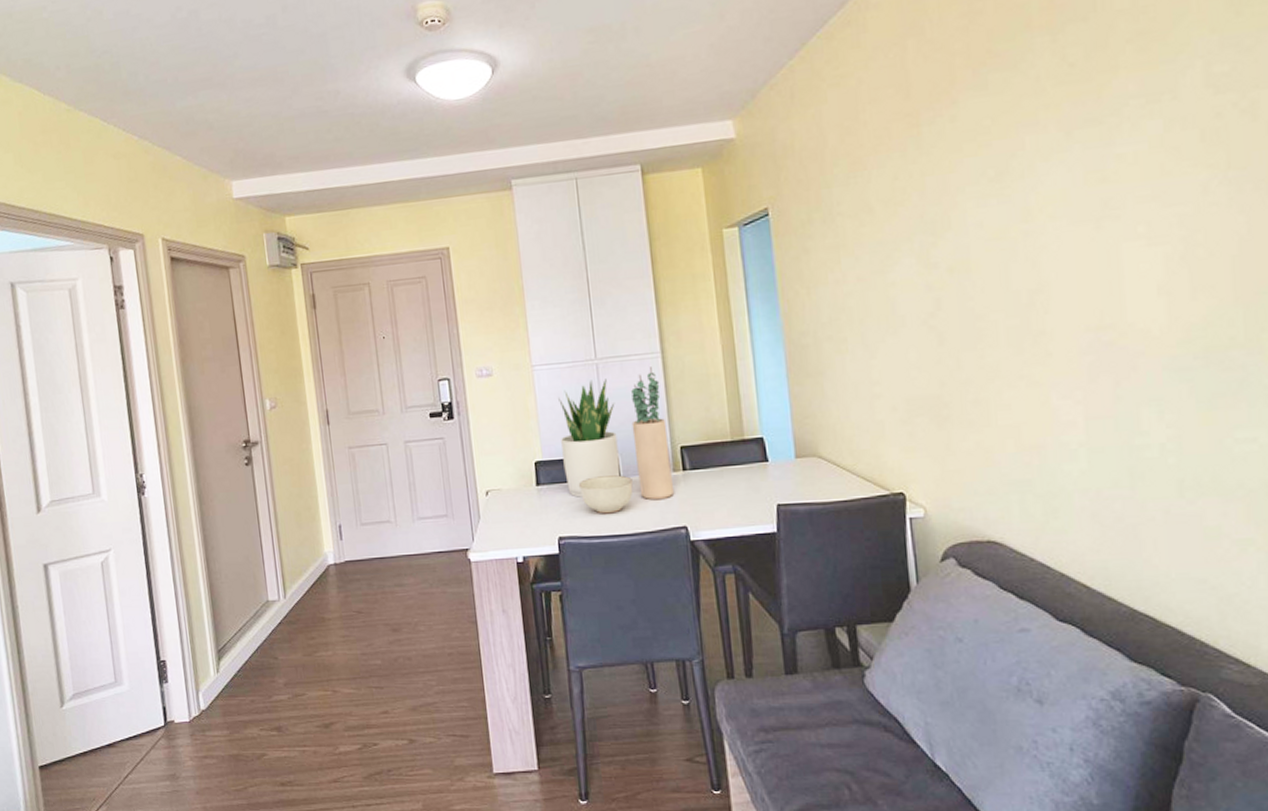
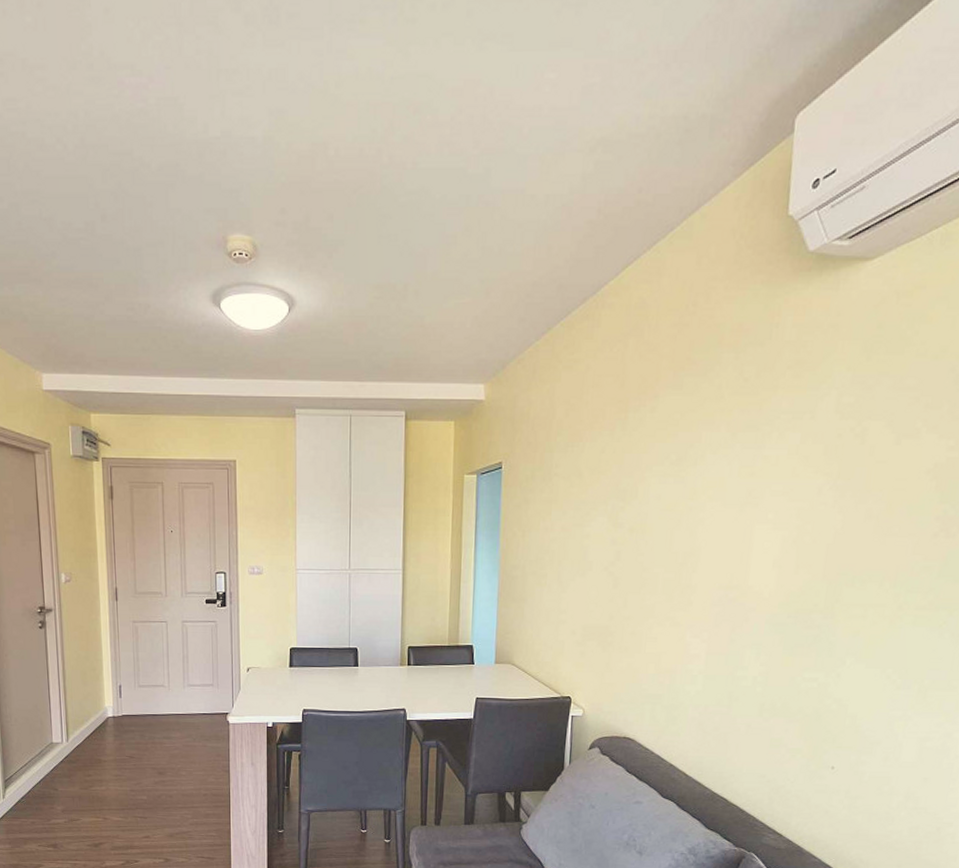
planter: present [558,379,621,498] -> none [314,586,361,679]
bowl: present [578,475,633,514] -> none [323,664,367,694]
vase: present [631,367,674,501] -> none [371,581,400,687]

